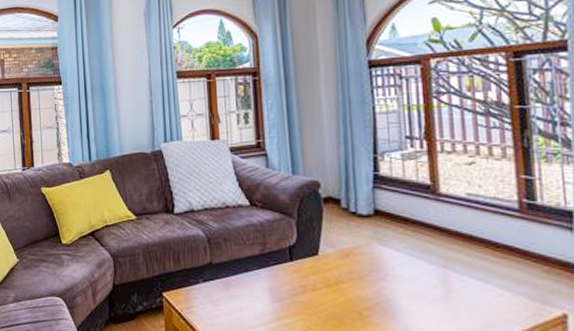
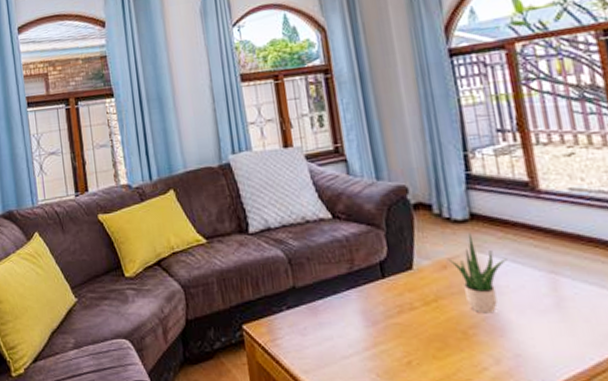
potted plant: none [350,227,404,299] -> present [447,233,507,314]

